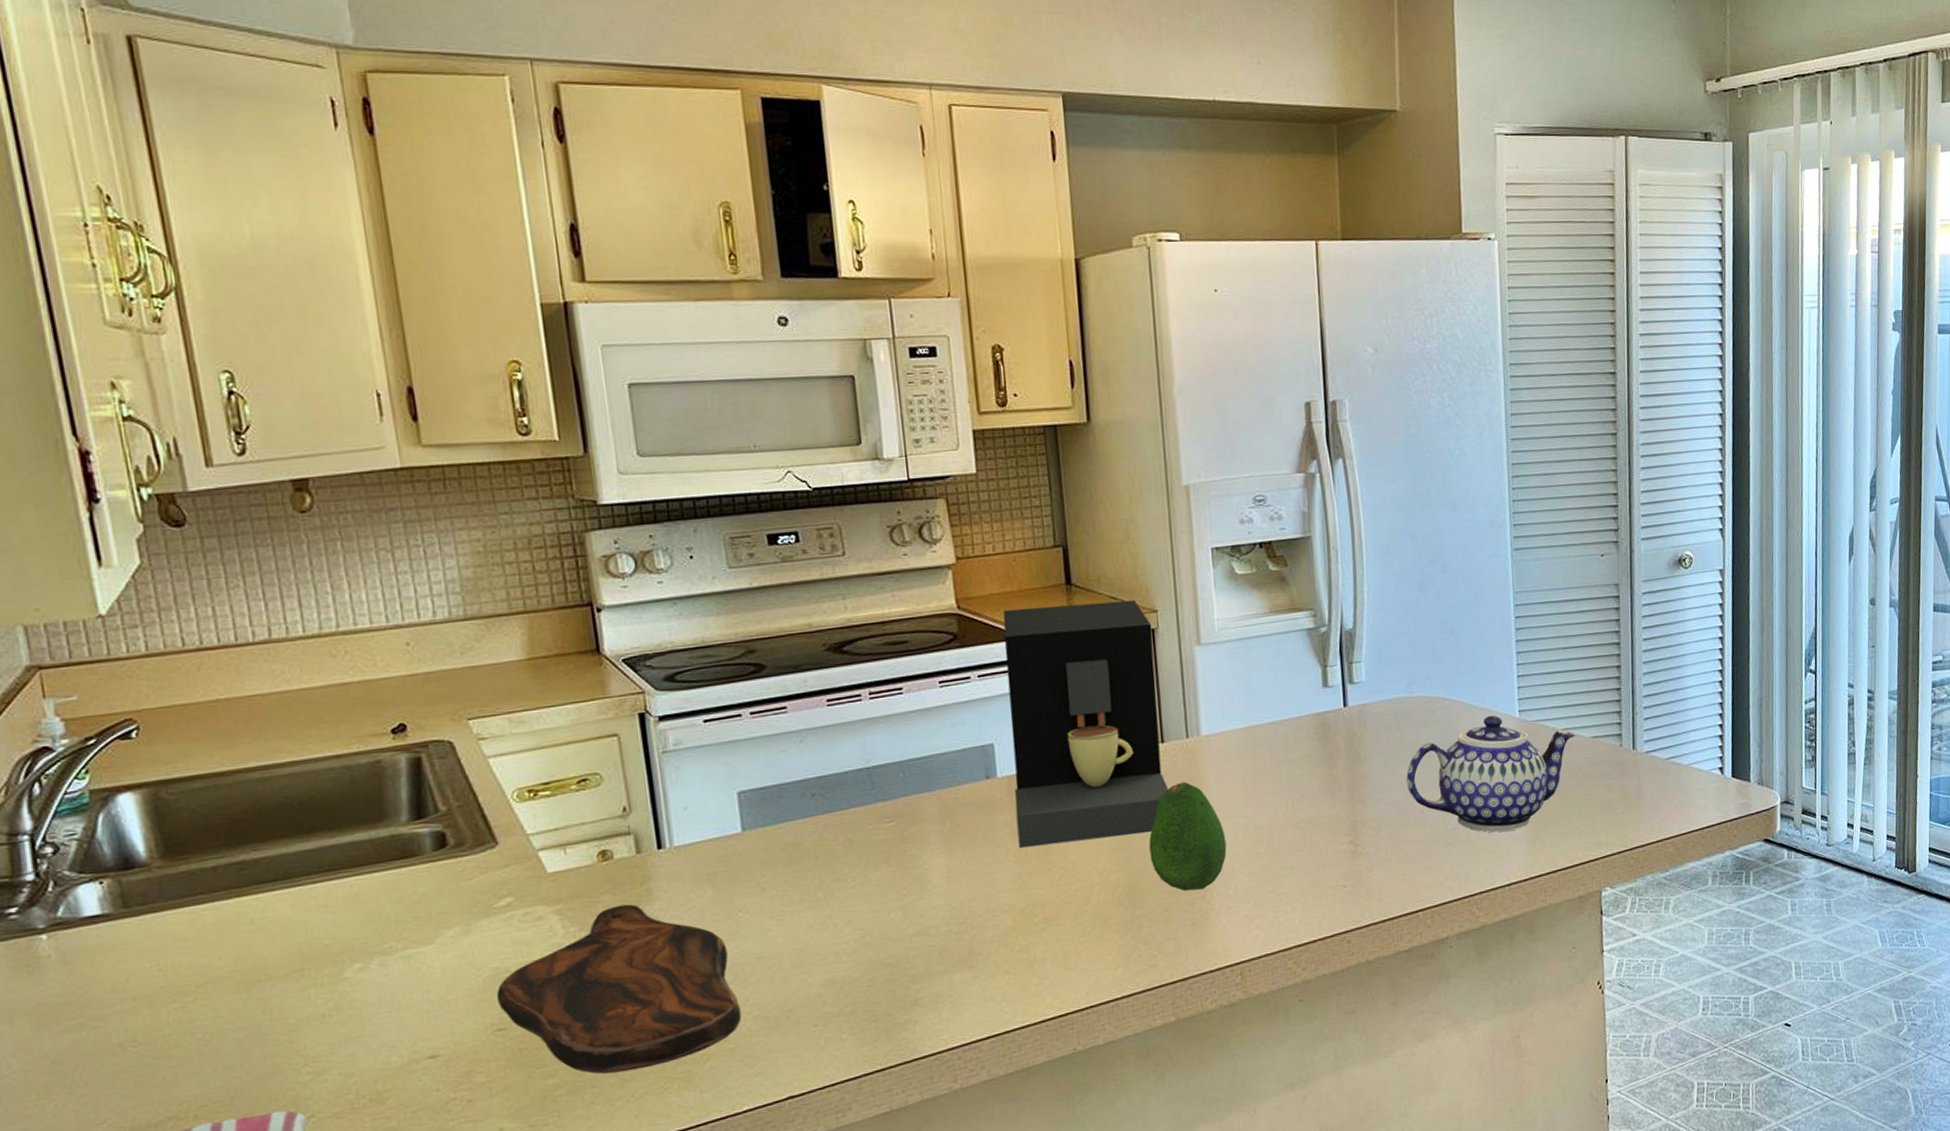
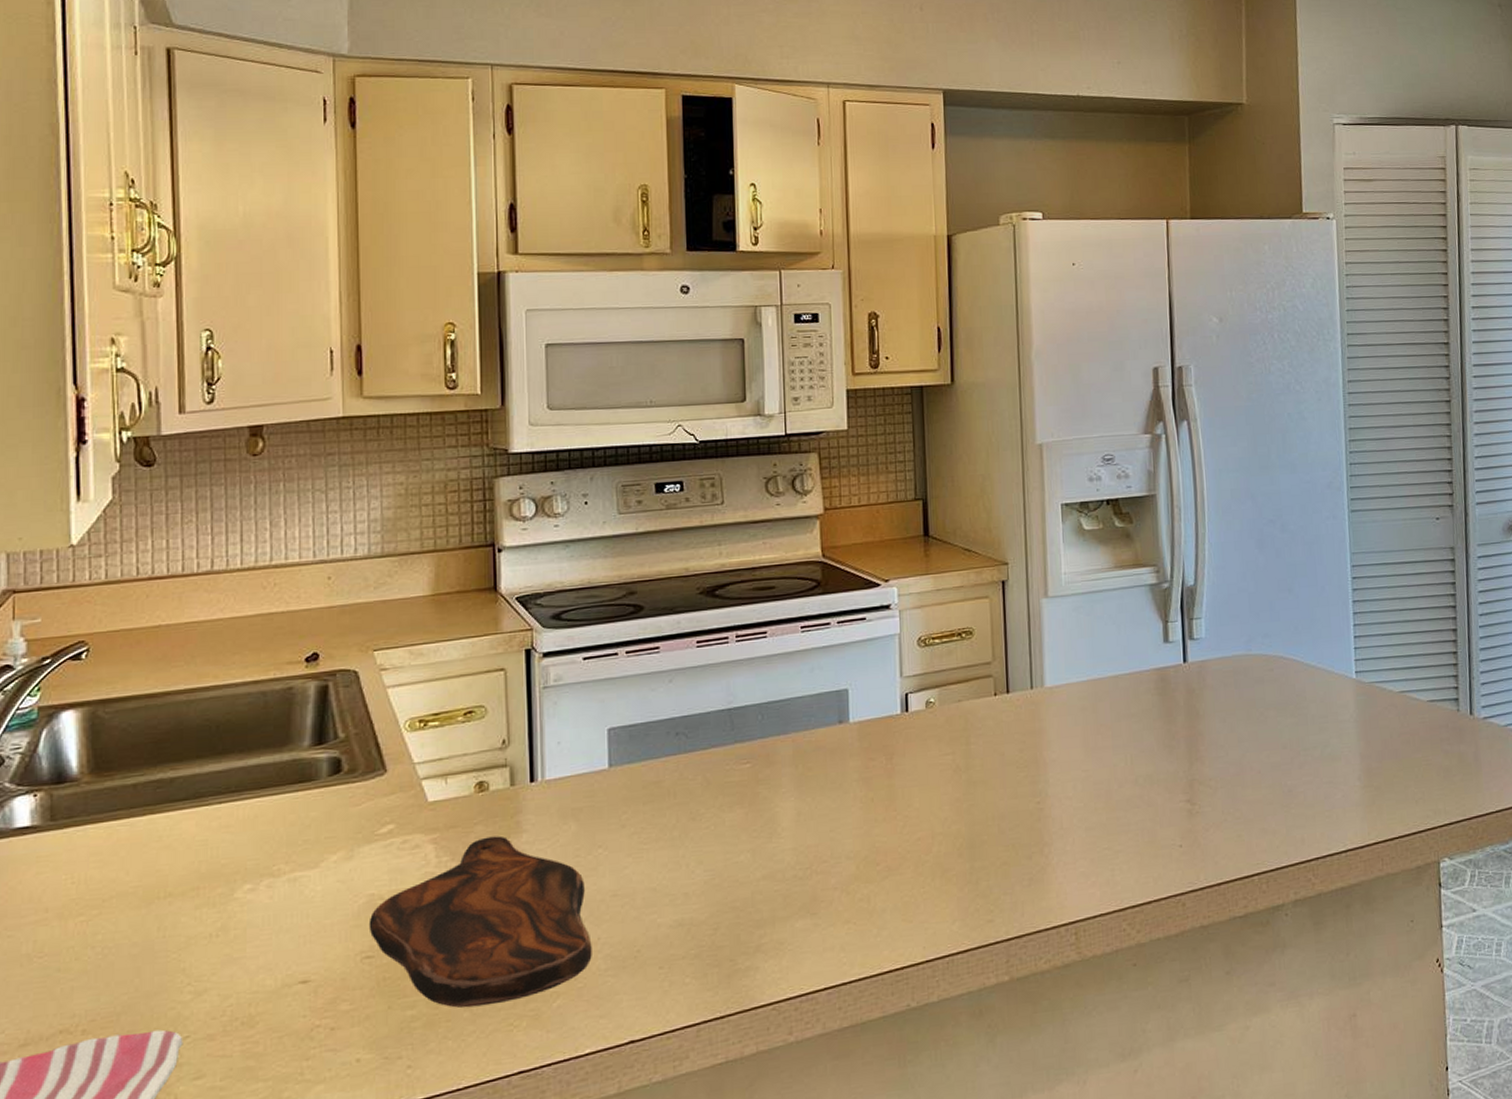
coffee maker: present [1003,600,1169,849] -> none [863,552,1012,795]
fruit: present [1149,781,1227,892] -> none [990,733,1066,845]
teapot: present [1406,715,1575,833] -> none [1244,675,1412,796]

